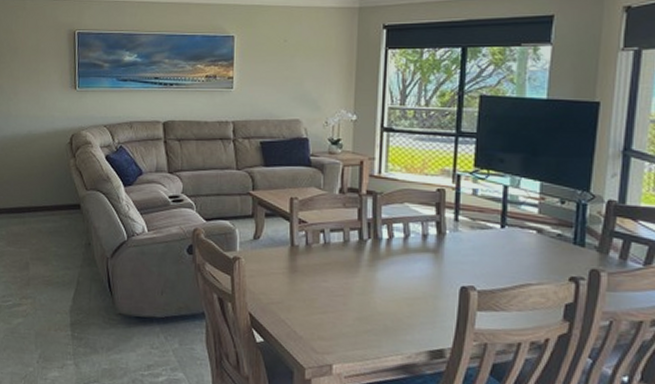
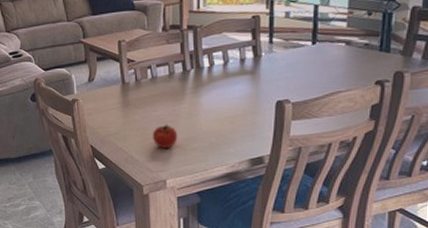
fruit: none [319,297,349,327] -> present [152,123,178,148]

